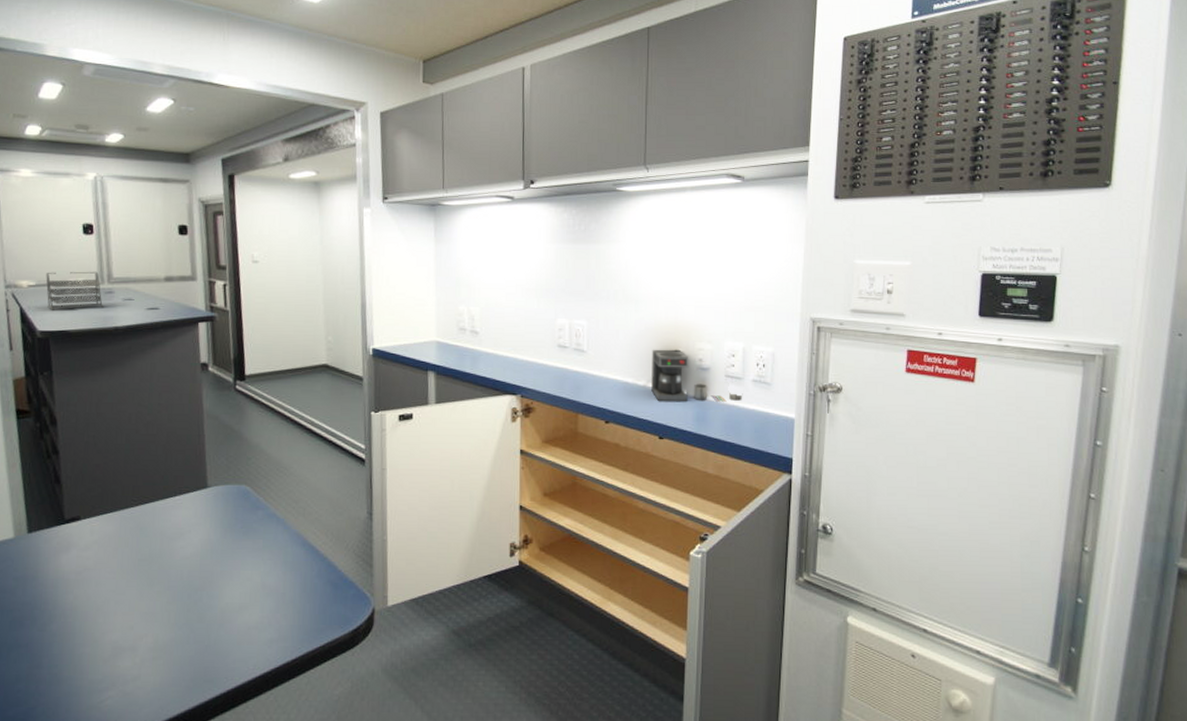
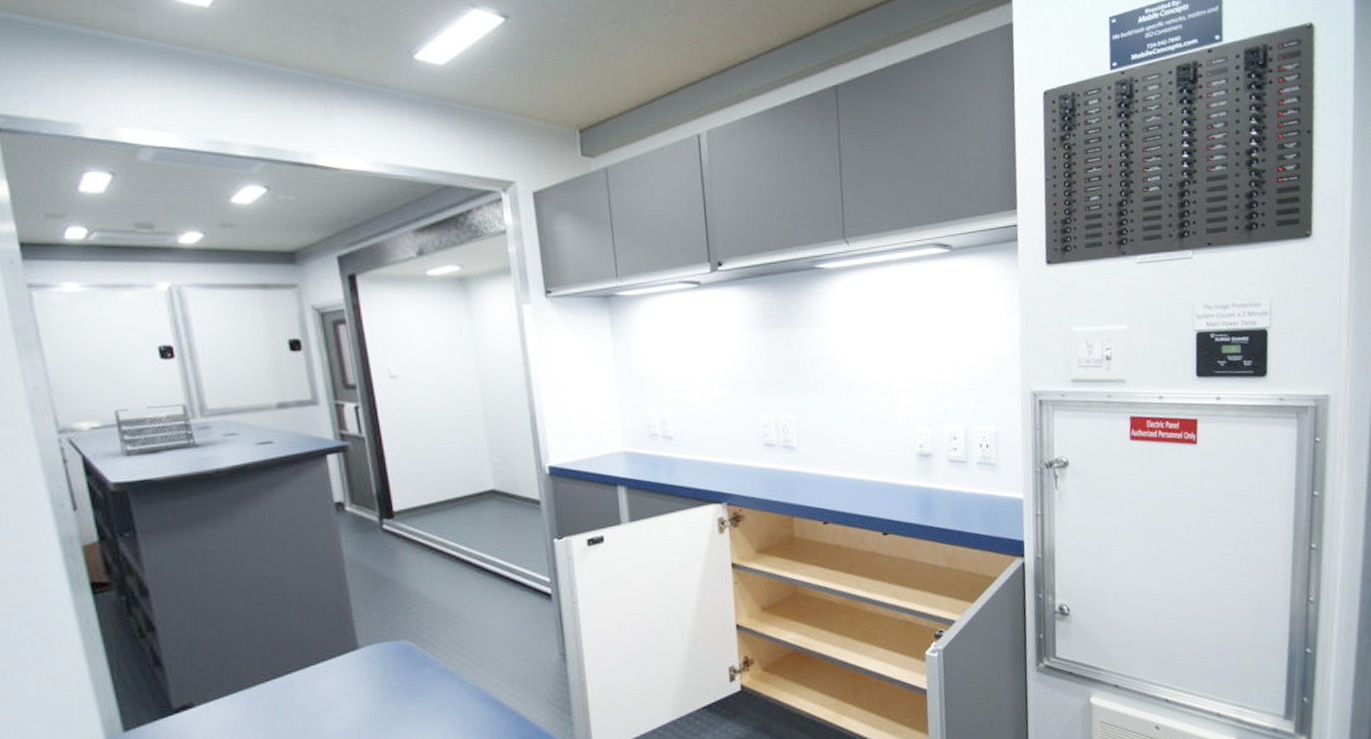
coffee maker: present [651,349,743,403] -> none [868,437,968,496]

